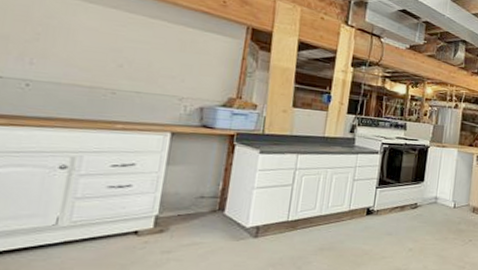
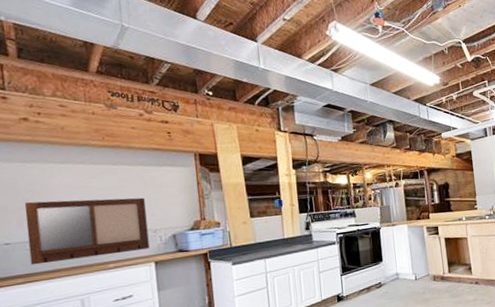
writing board: none [20,35,178,117] -> present [24,197,150,266]

